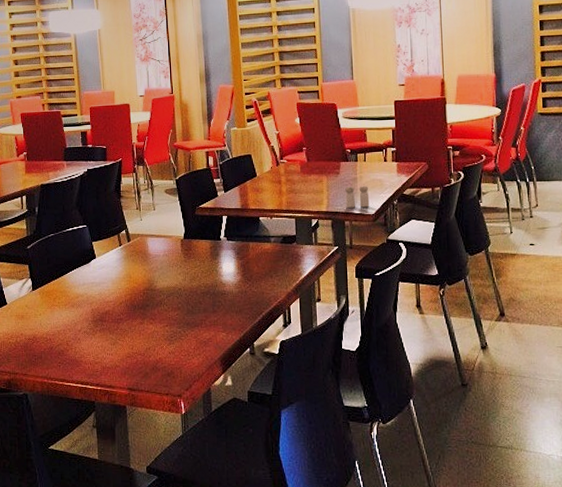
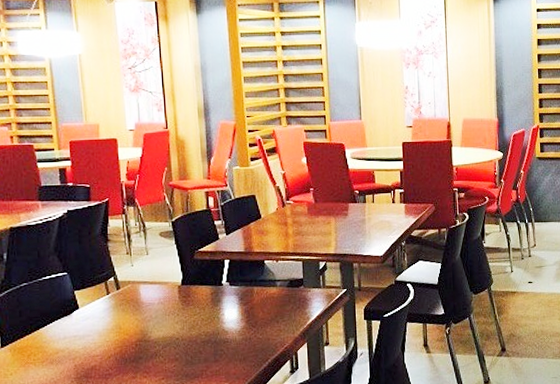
salt and pepper shaker: present [345,186,370,208] -> none [353,228,378,250]

